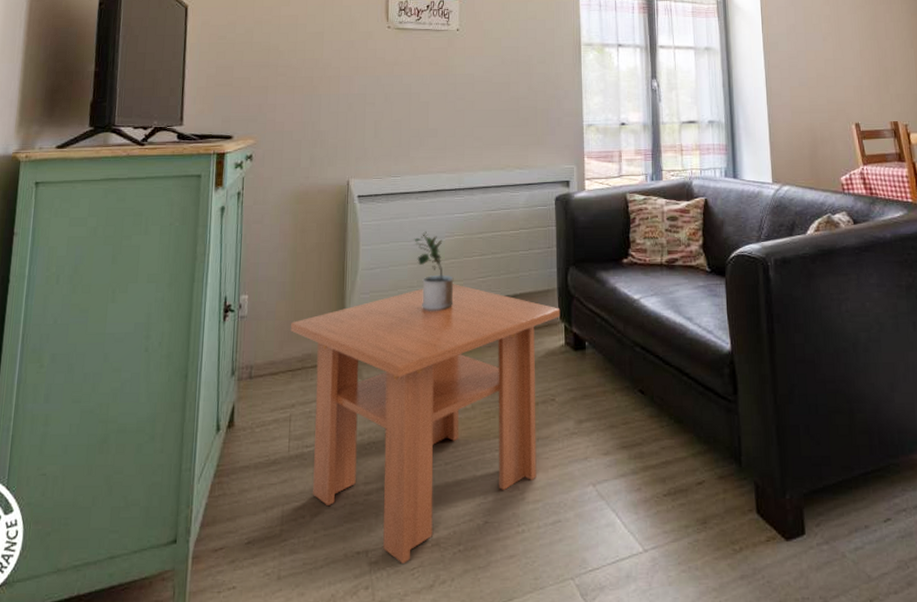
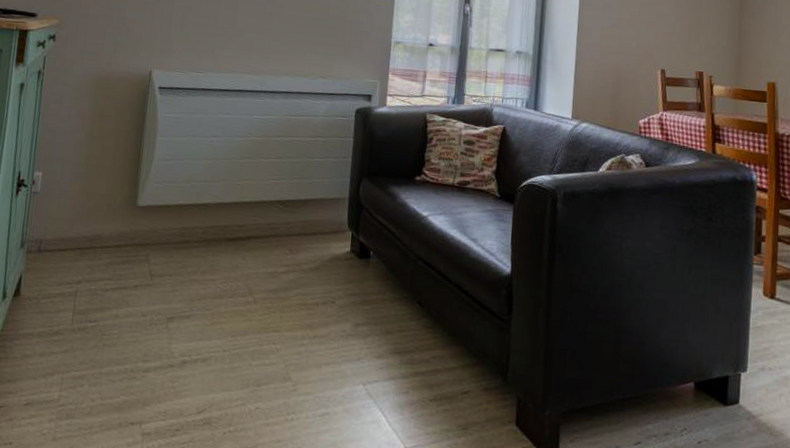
coffee table: present [290,284,561,563] -> none [81,183,350,437]
potted plant: present [414,231,454,311] -> none [211,129,248,207]

